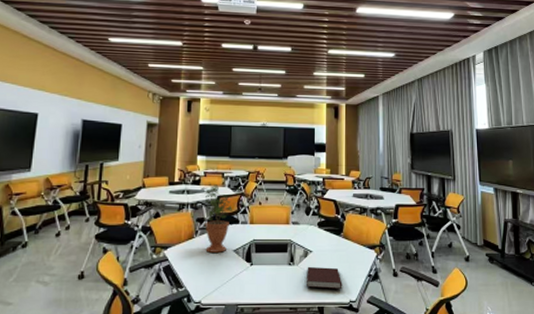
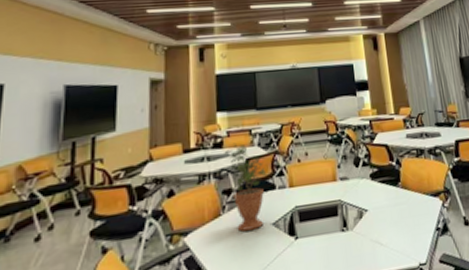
notebook: present [307,266,343,289] -> none [364,226,409,256]

